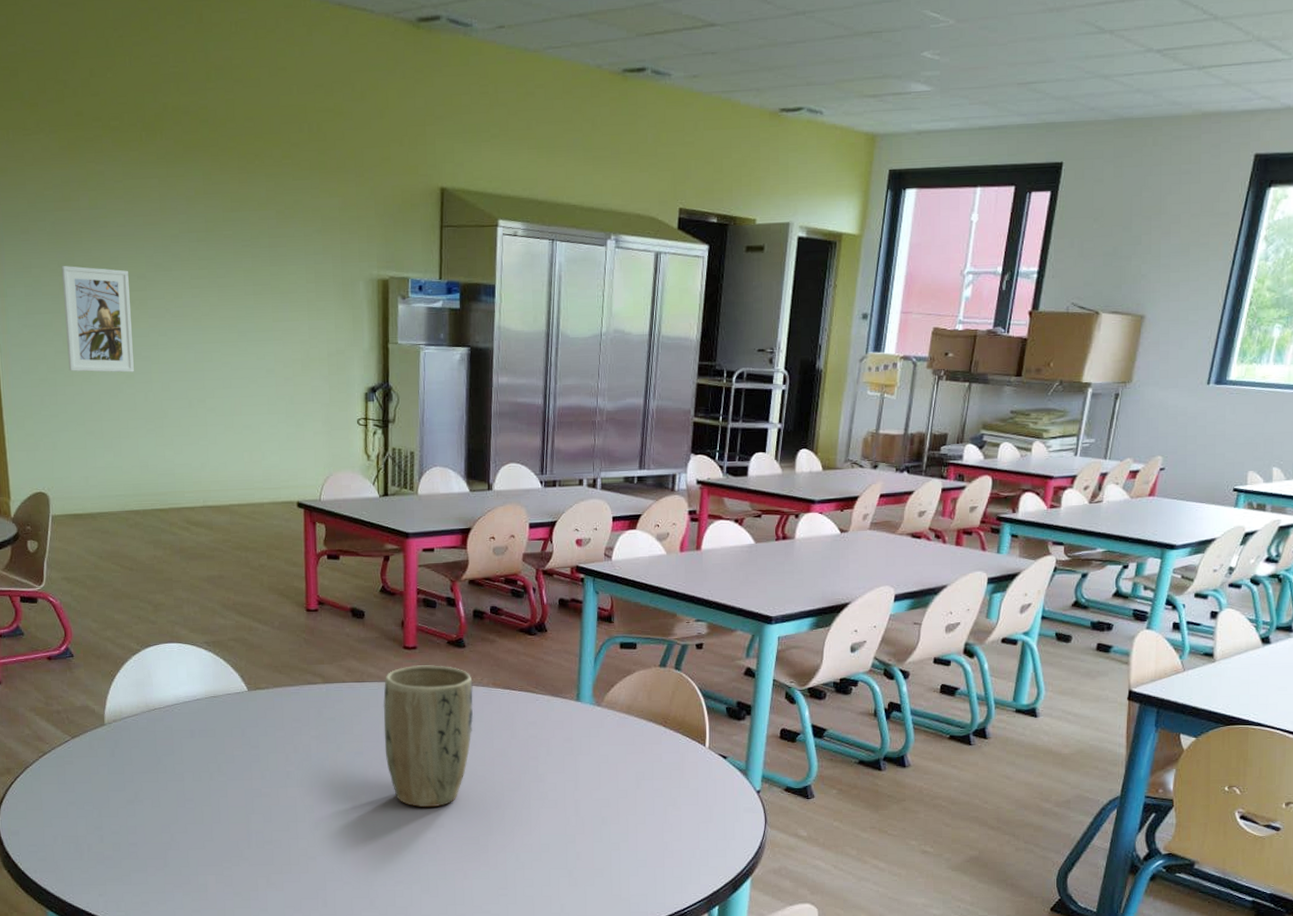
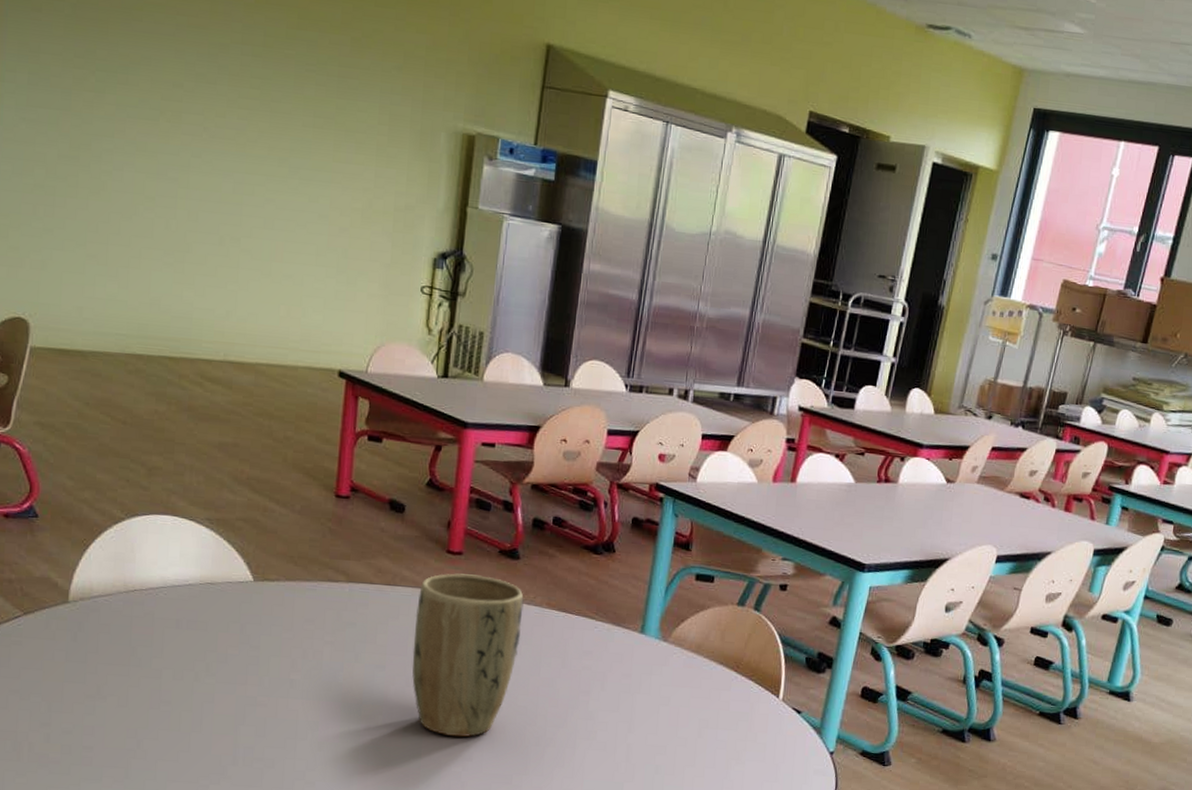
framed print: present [61,266,134,373] -> none [73,57,162,194]

